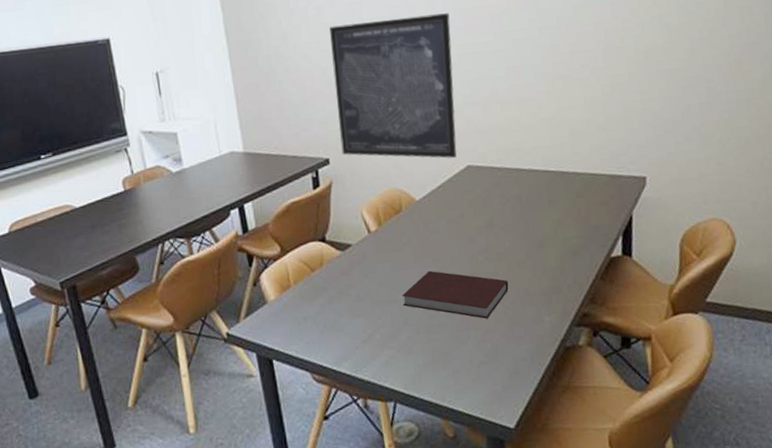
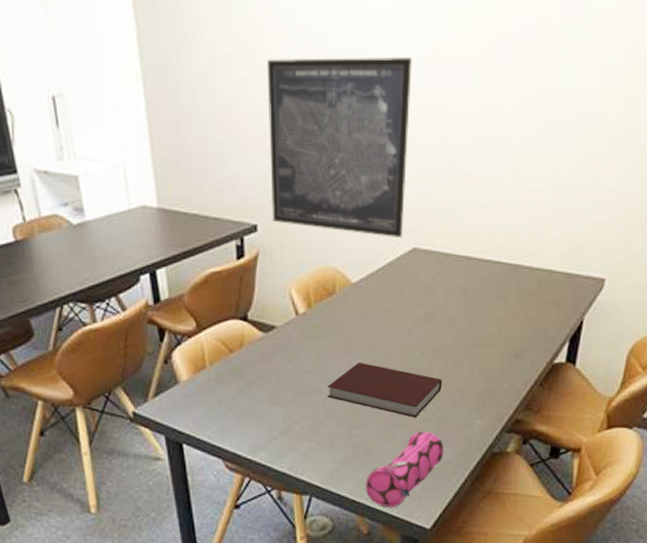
pencil case: none [446,331,518,409] -> present [365,431,443,507]

